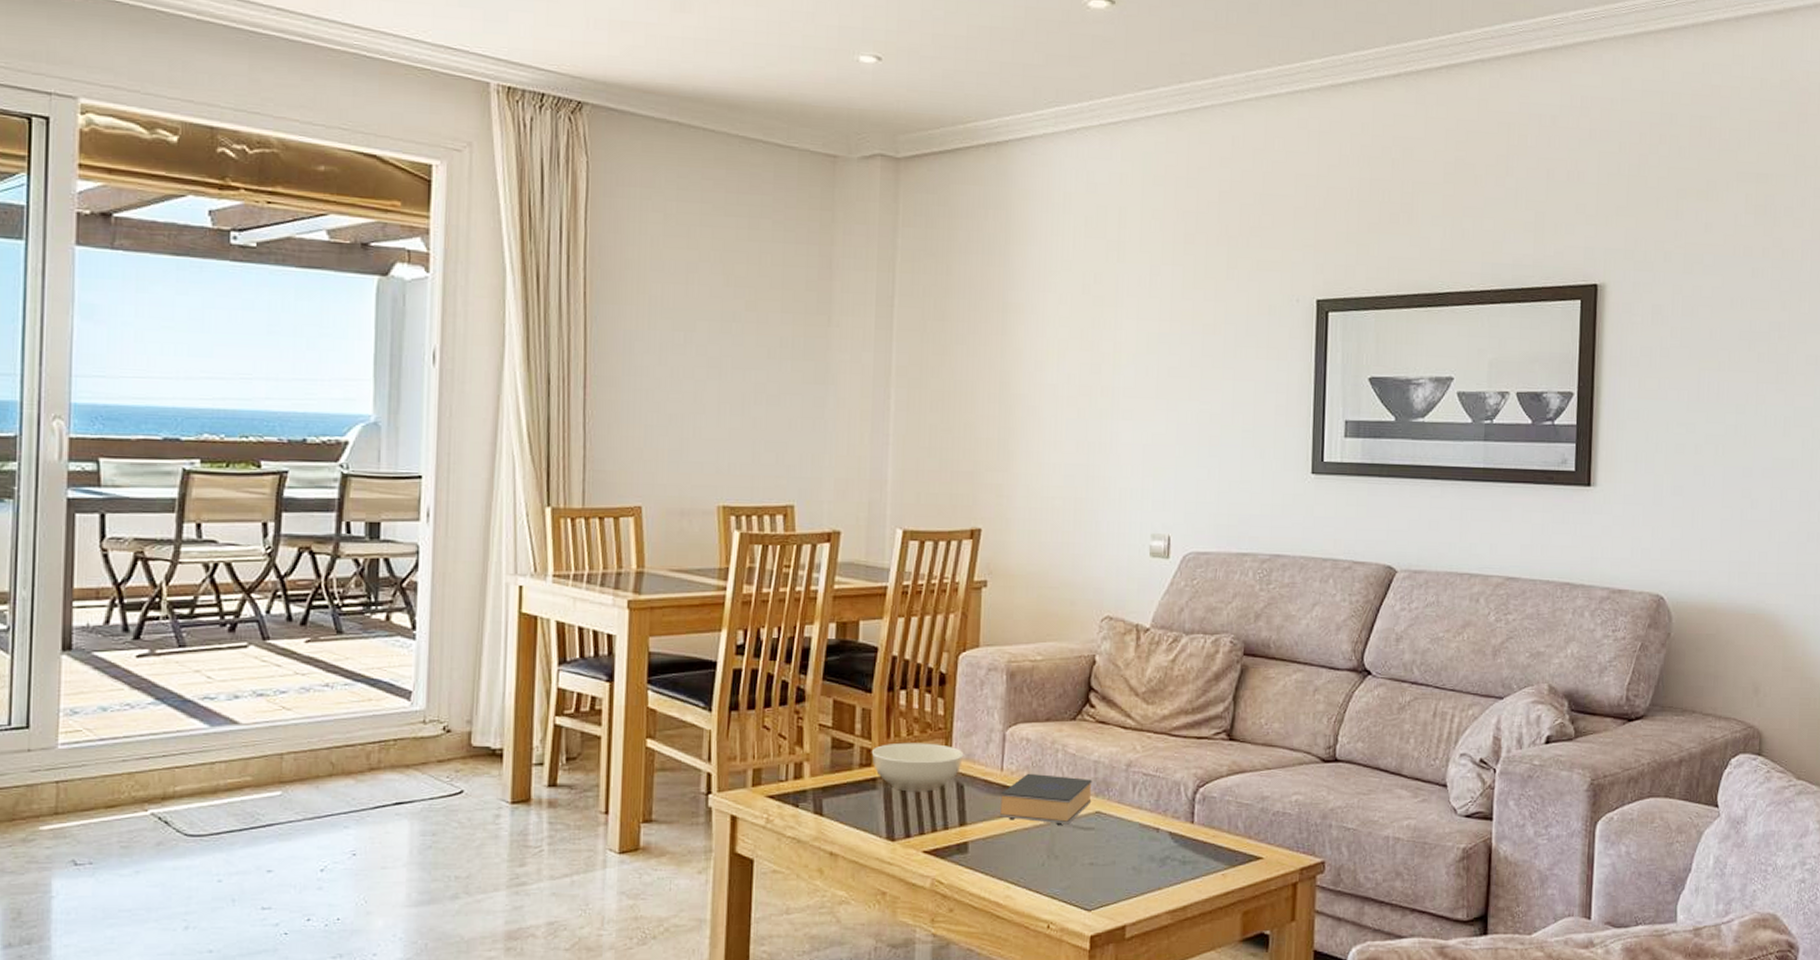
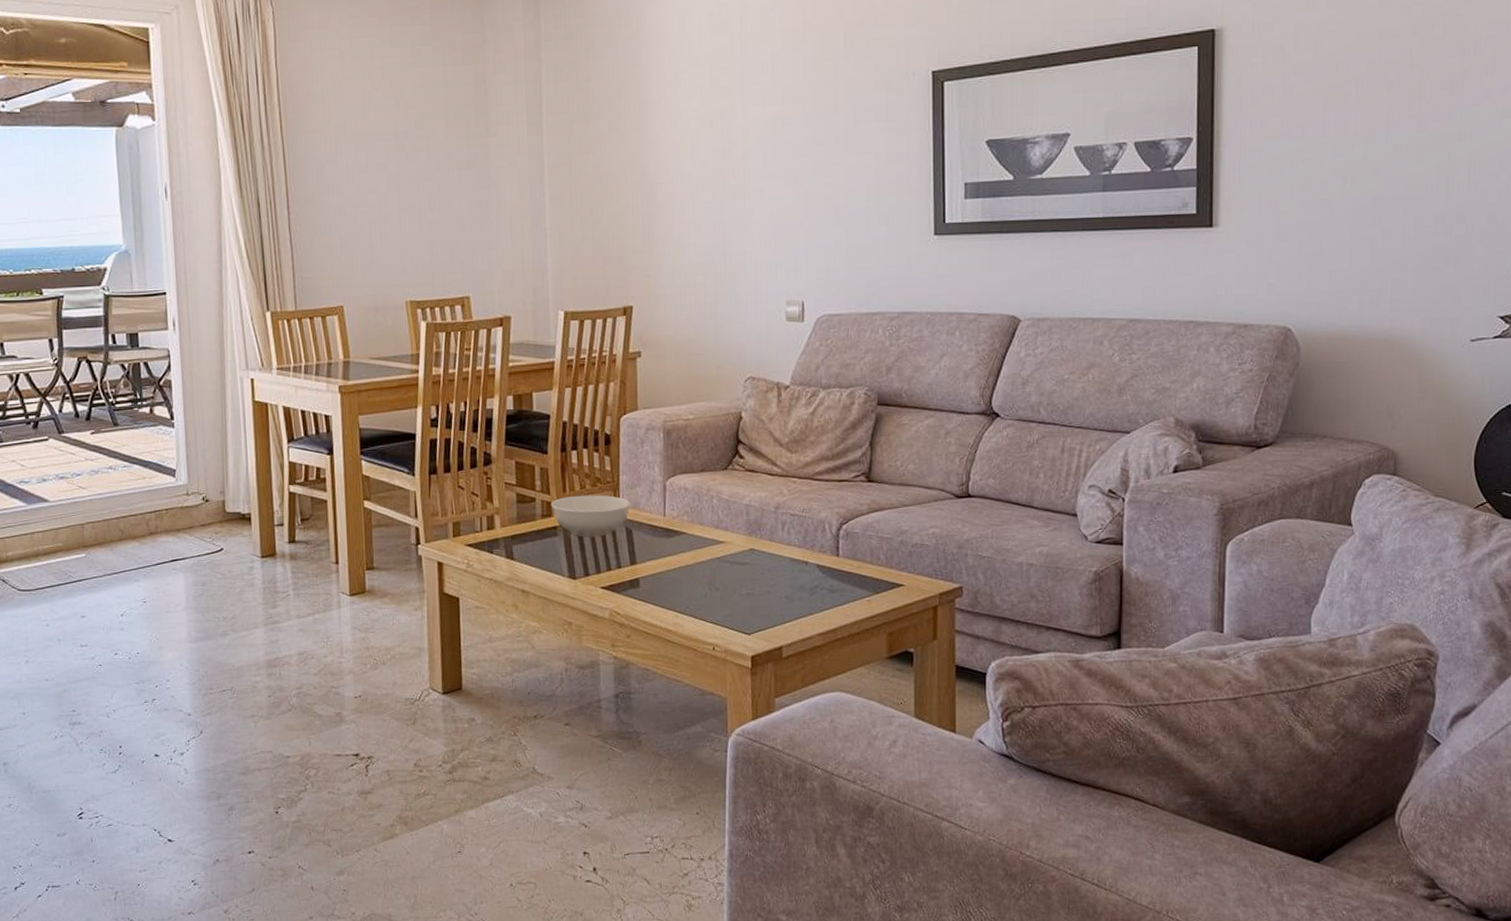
book: present [999,773,1092,826] -> none [664,517,746,562]

